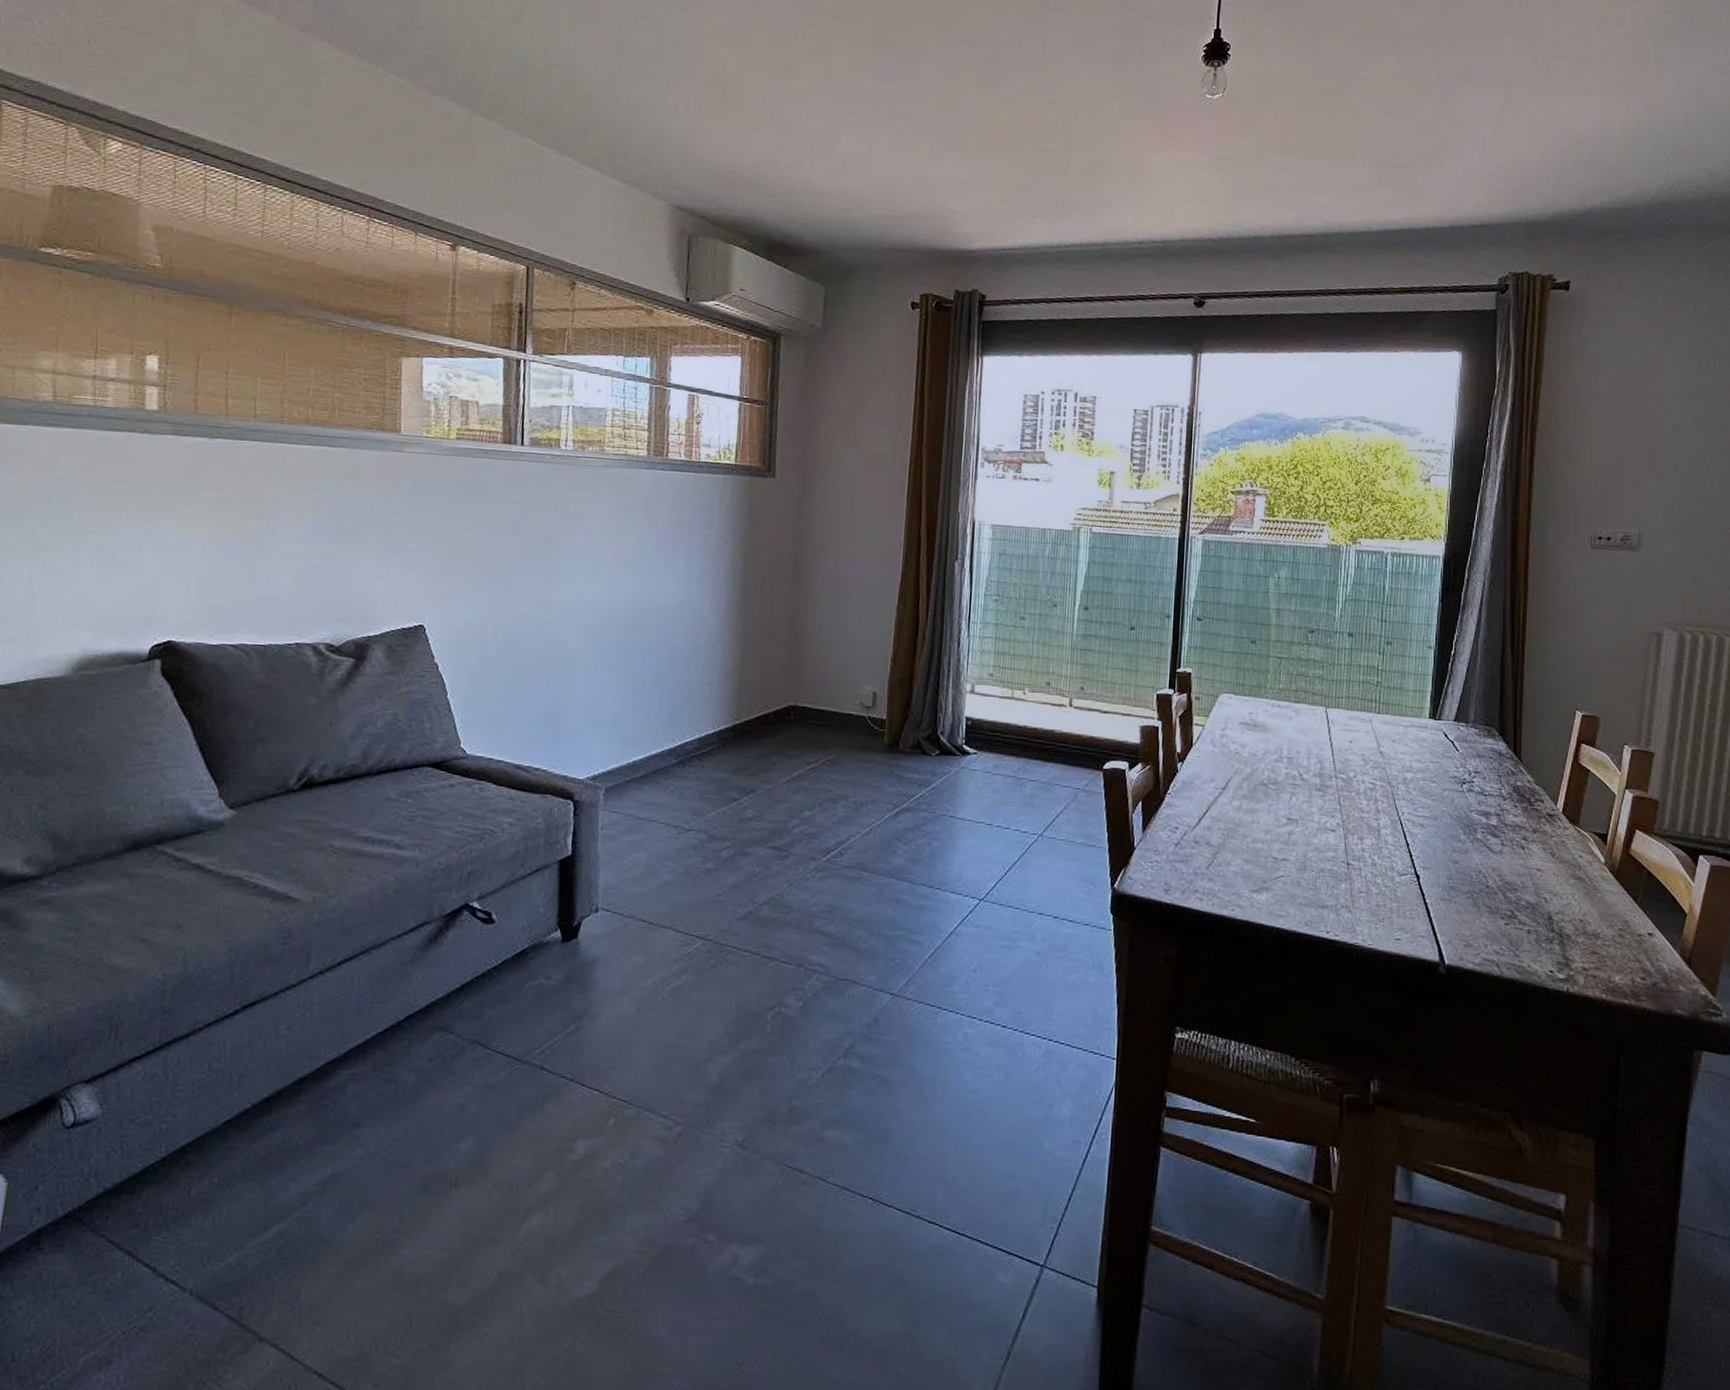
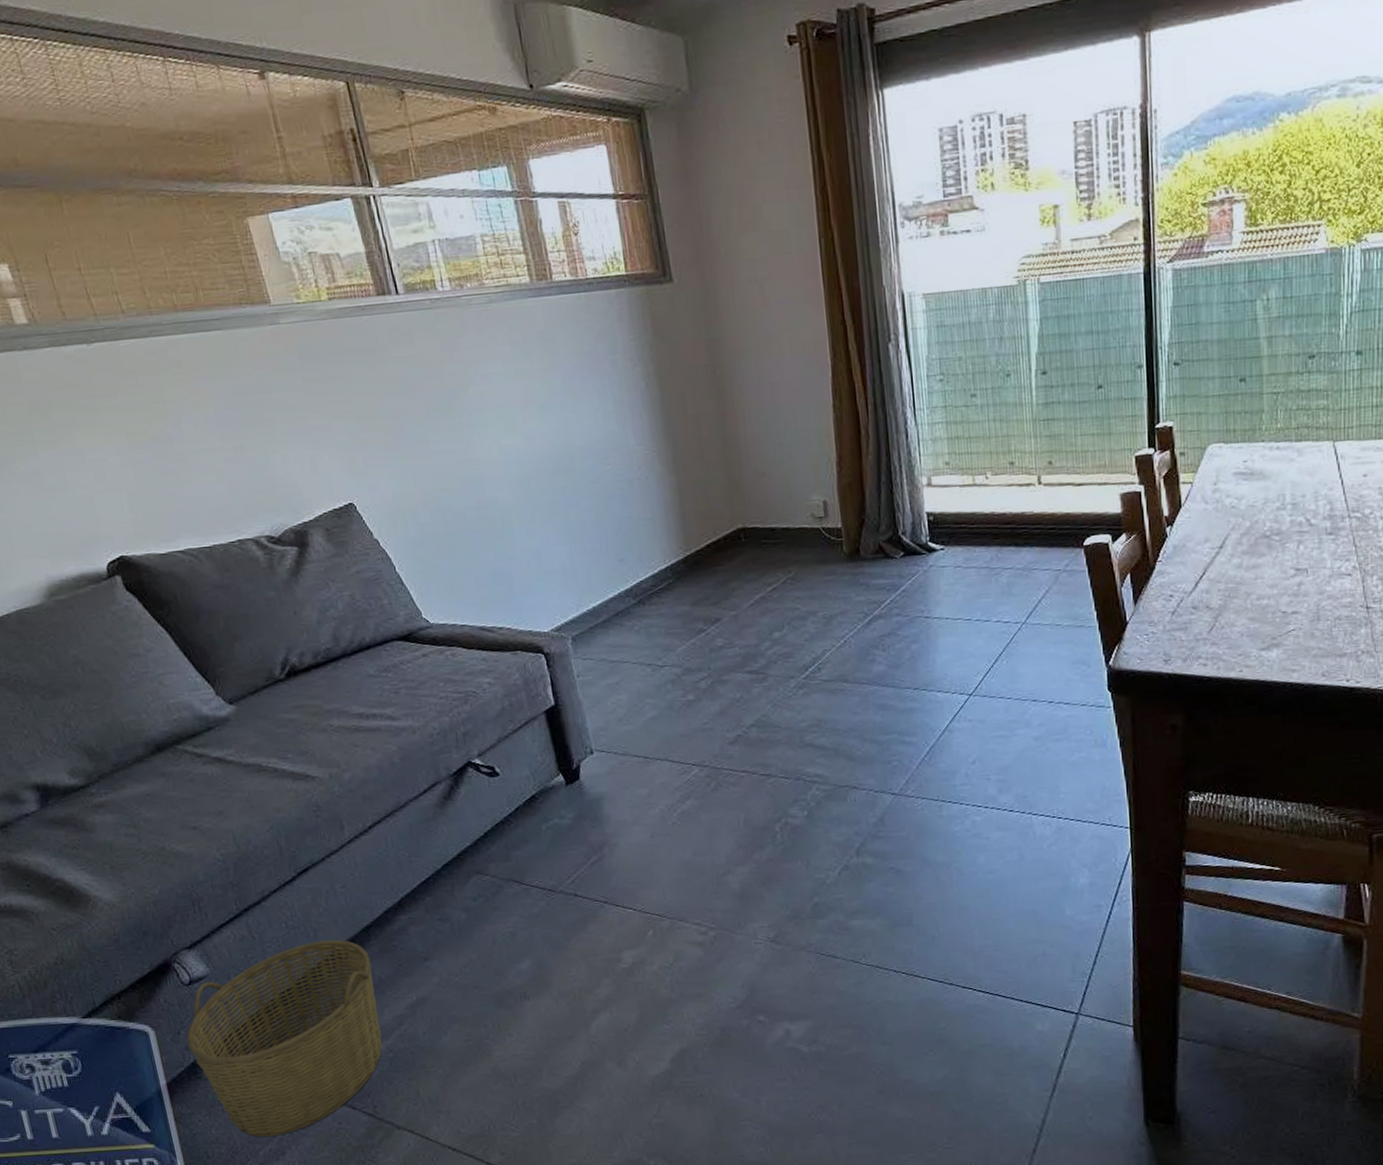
basket: none [41,1090,293,1338] -> present [186,939,383,1137]

